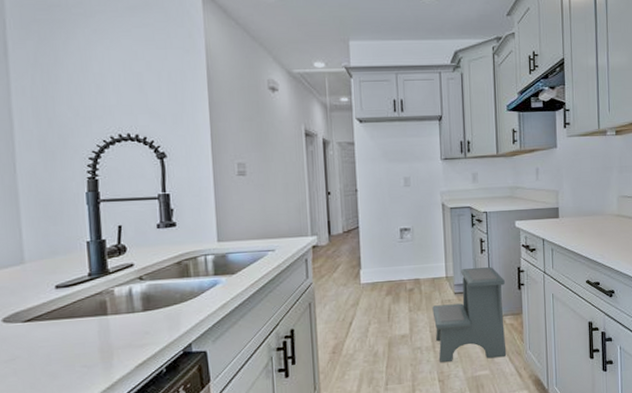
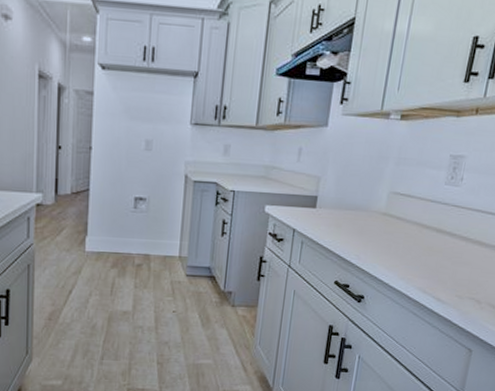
step stool: present [432,267,507,363] -> none [159,249,245,349]

